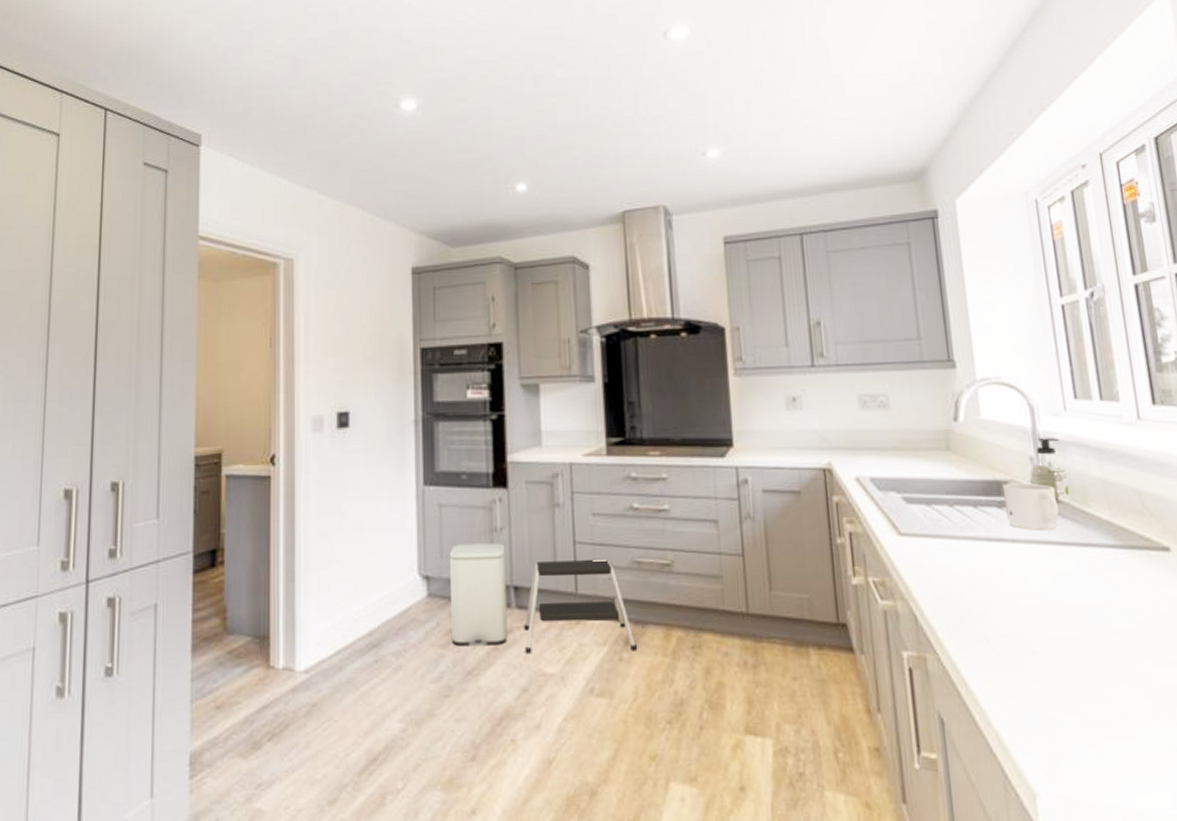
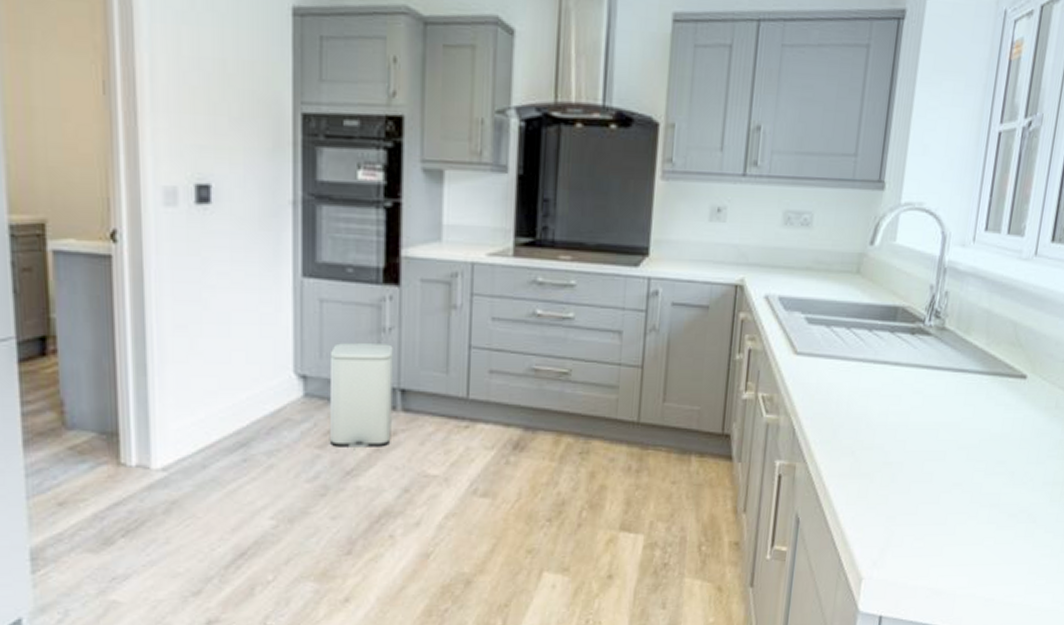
step stool: present [524,560,638,654] -> none [409,365,526,456]
mug: present [1002,483,1059,532] -> none [896,309,946,357]
soap dispenser: present [1030,438,1070,503] -> none [926,268,962,331]

